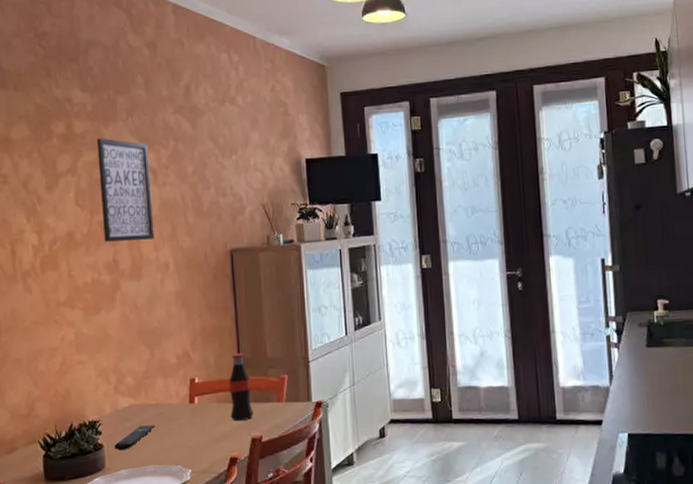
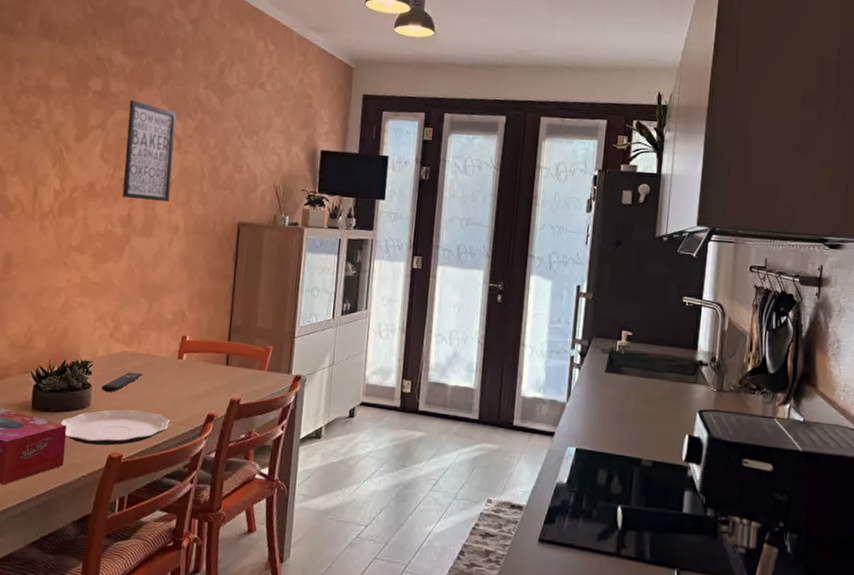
bottle: present [228,353,253,422] -> none [214,319,238,383]

